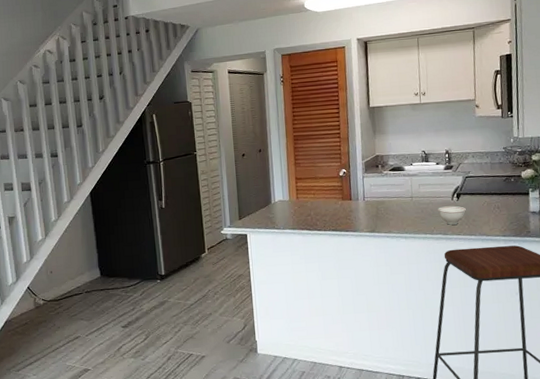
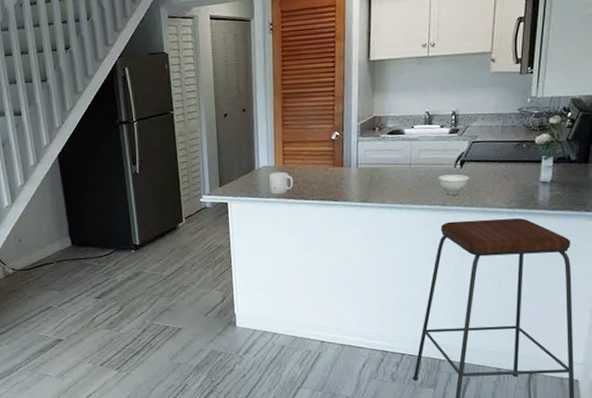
mug: none [283,205,307,226] -> present [268,171,294,195]

